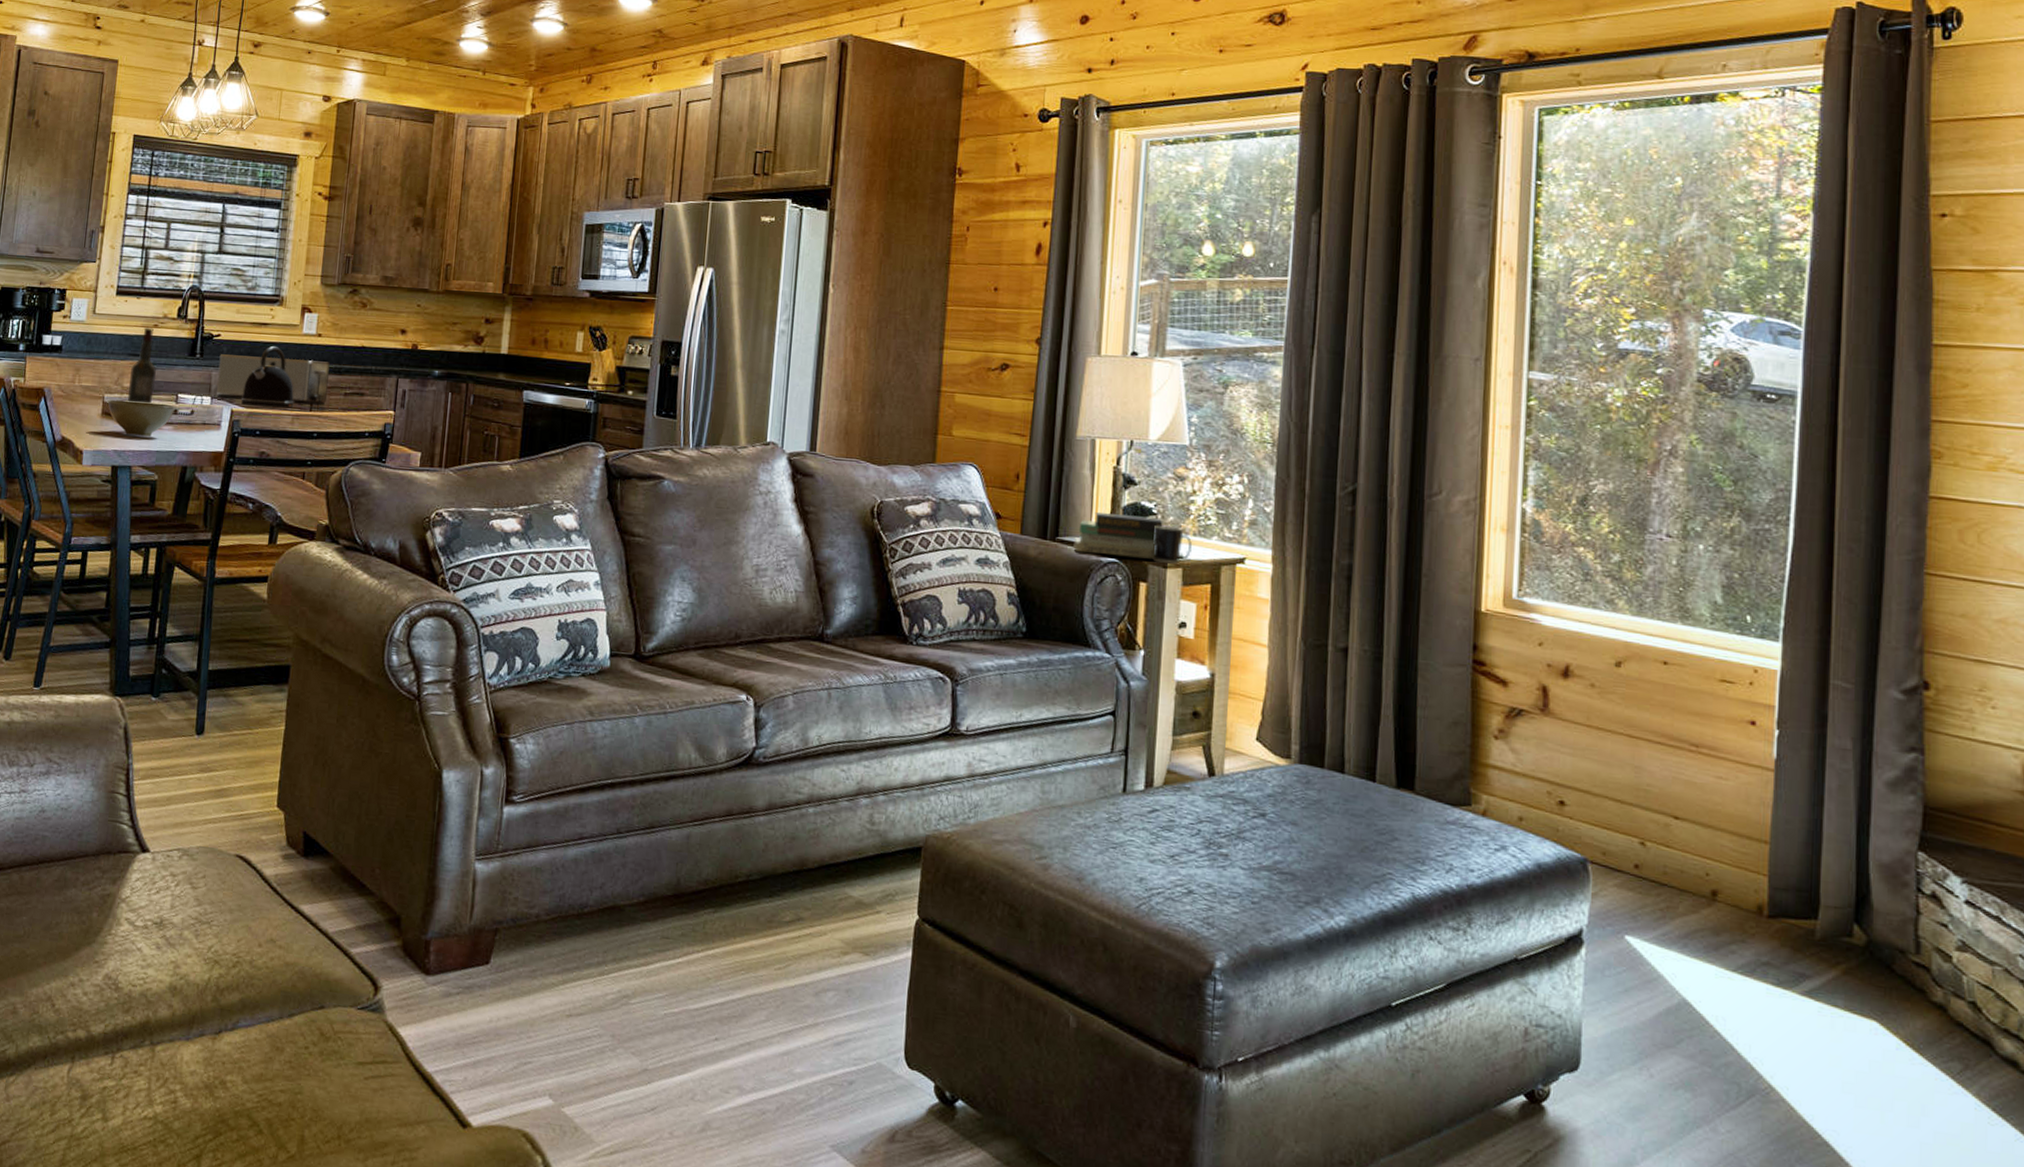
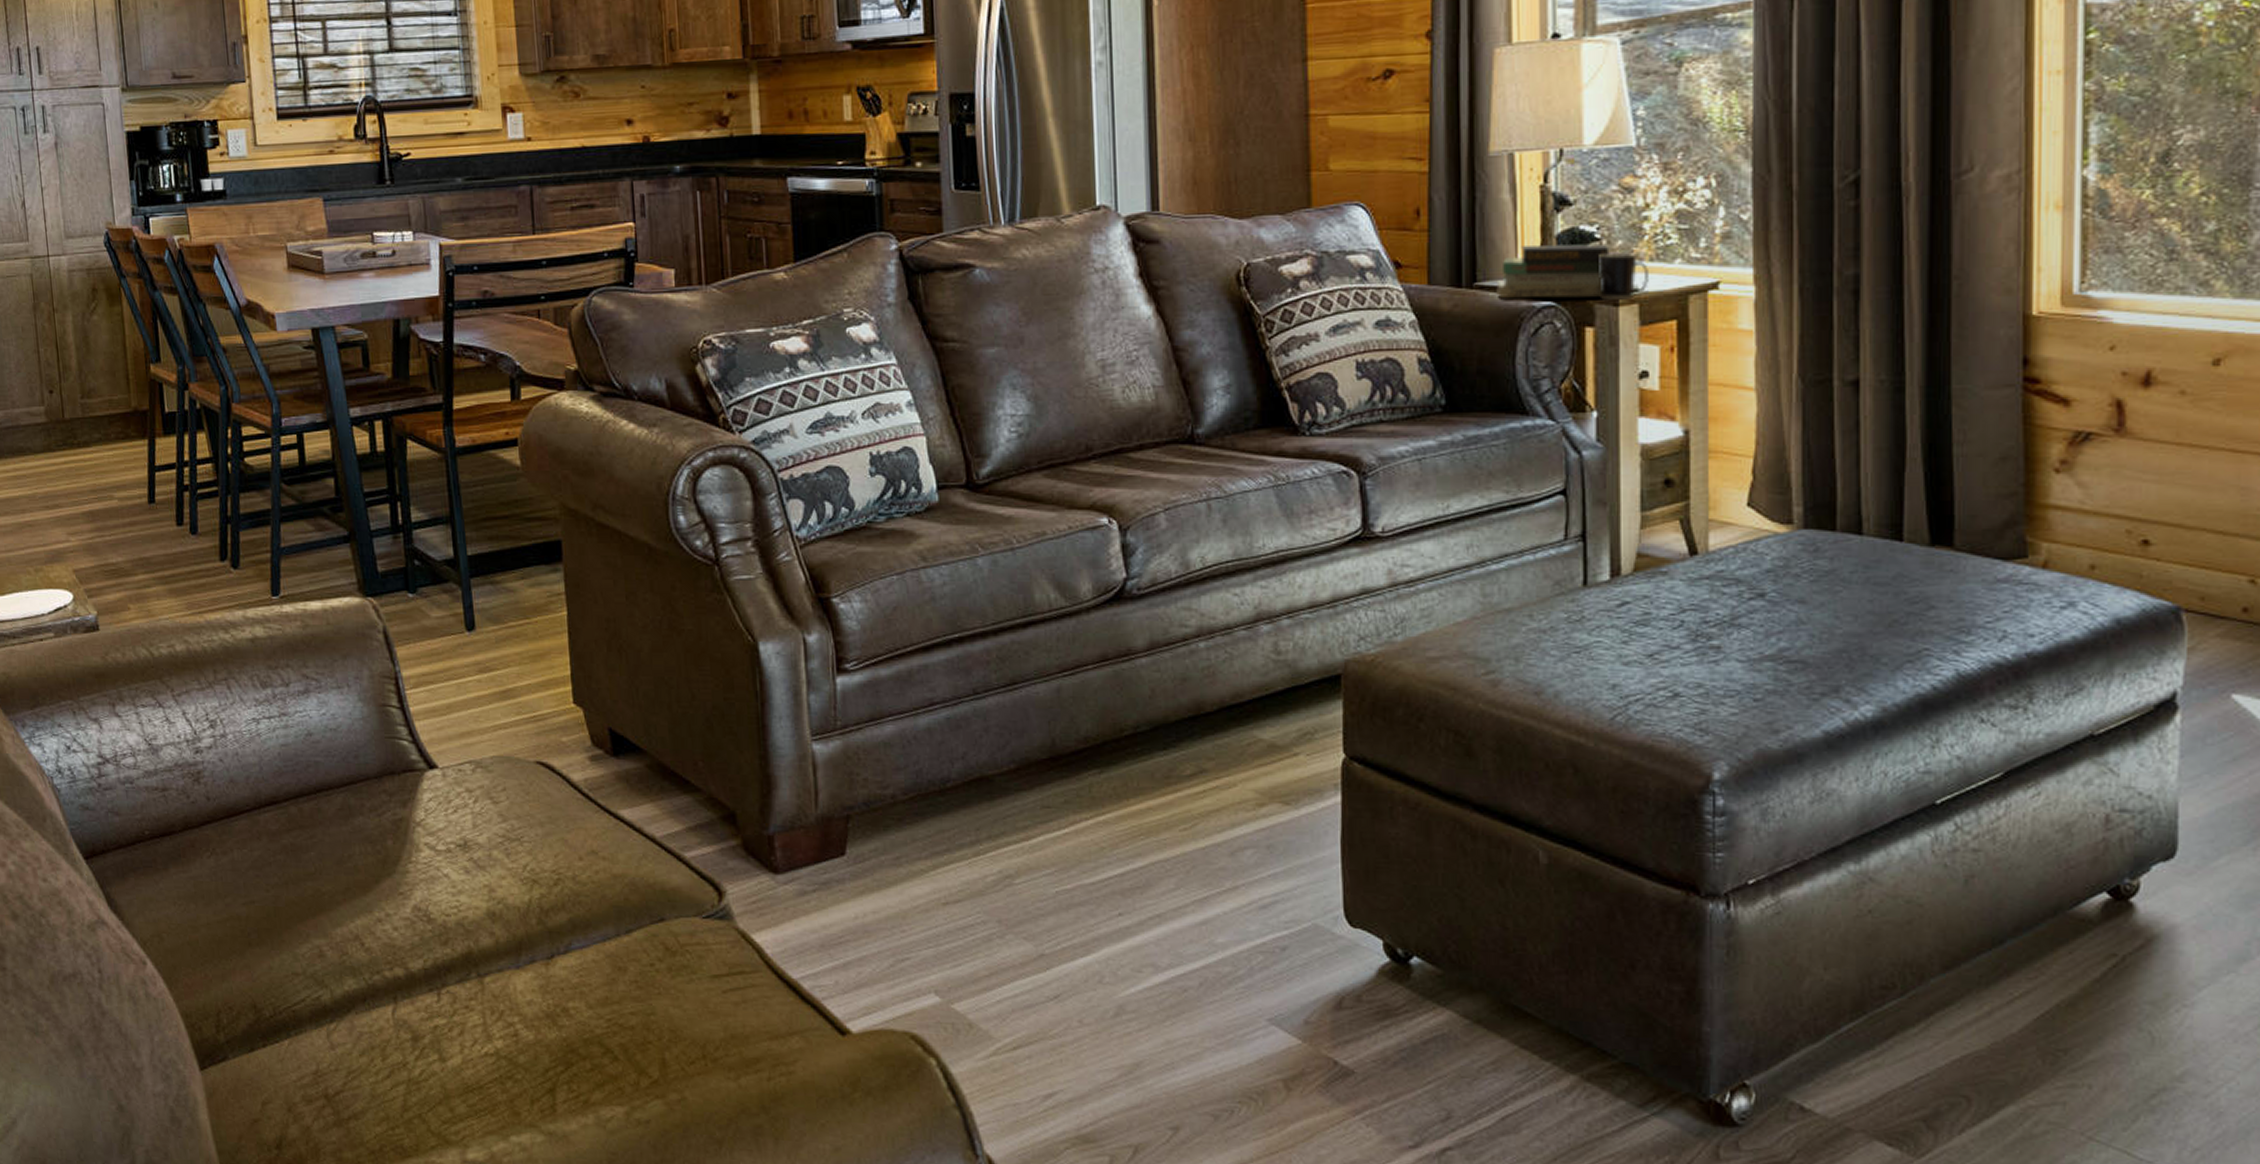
bowl: present [107,400,176,438] -> none [291,246,374,290]
wine bottle: present [127,326,156,404] -> none [312,154,345,249]
toaster: present [216,354,330,406] -> none [414,171,550,233]
kettle: present [240,345,294,409] -> none [448,158,513,238]

